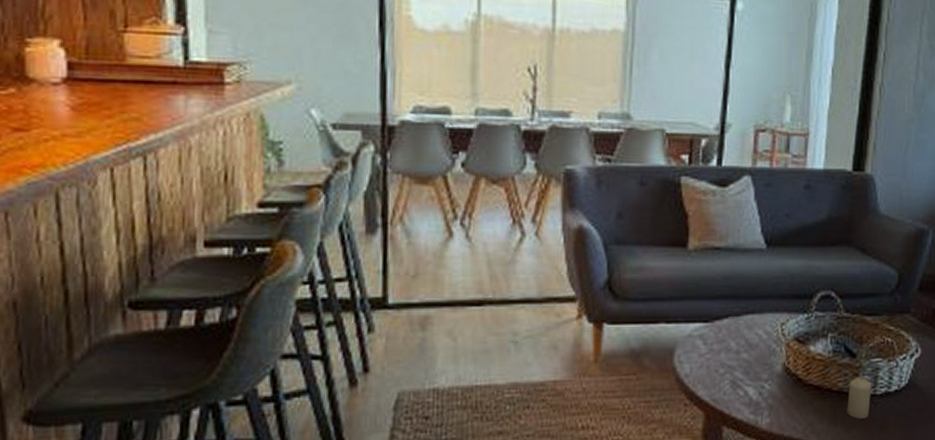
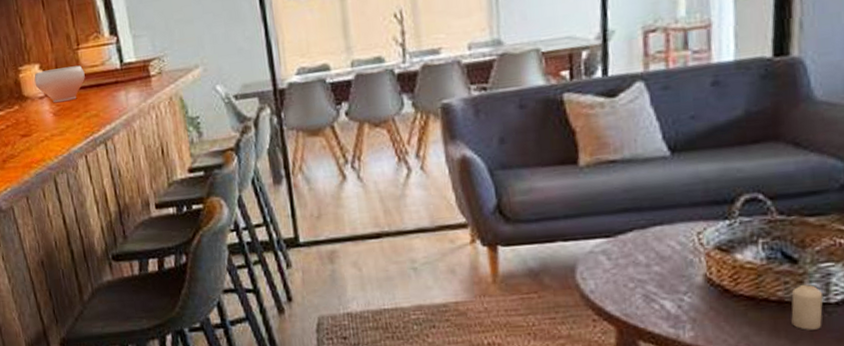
bowl: none [48,49,129,95] -> present [34,65,85,103]

